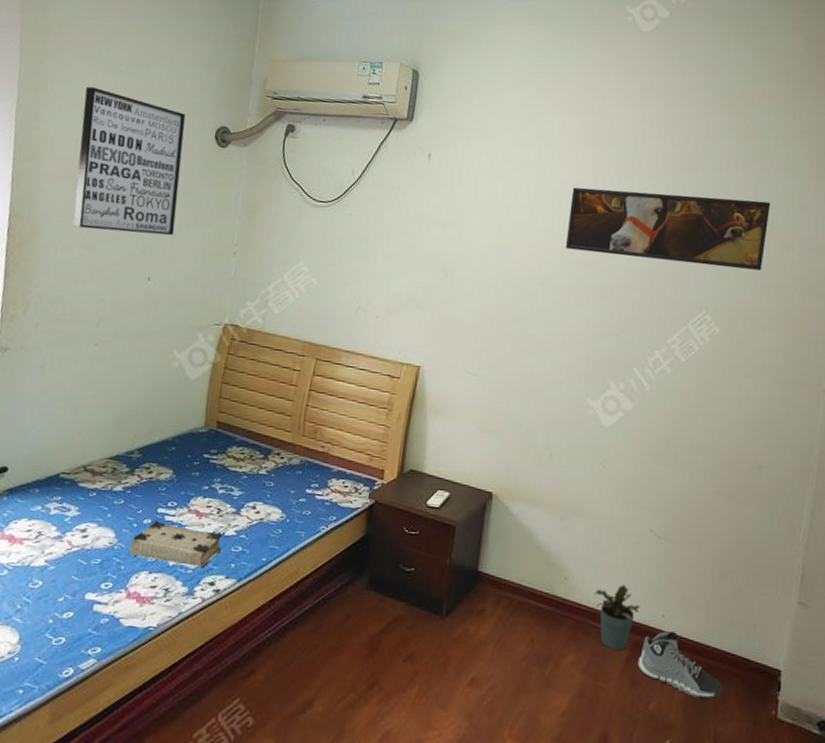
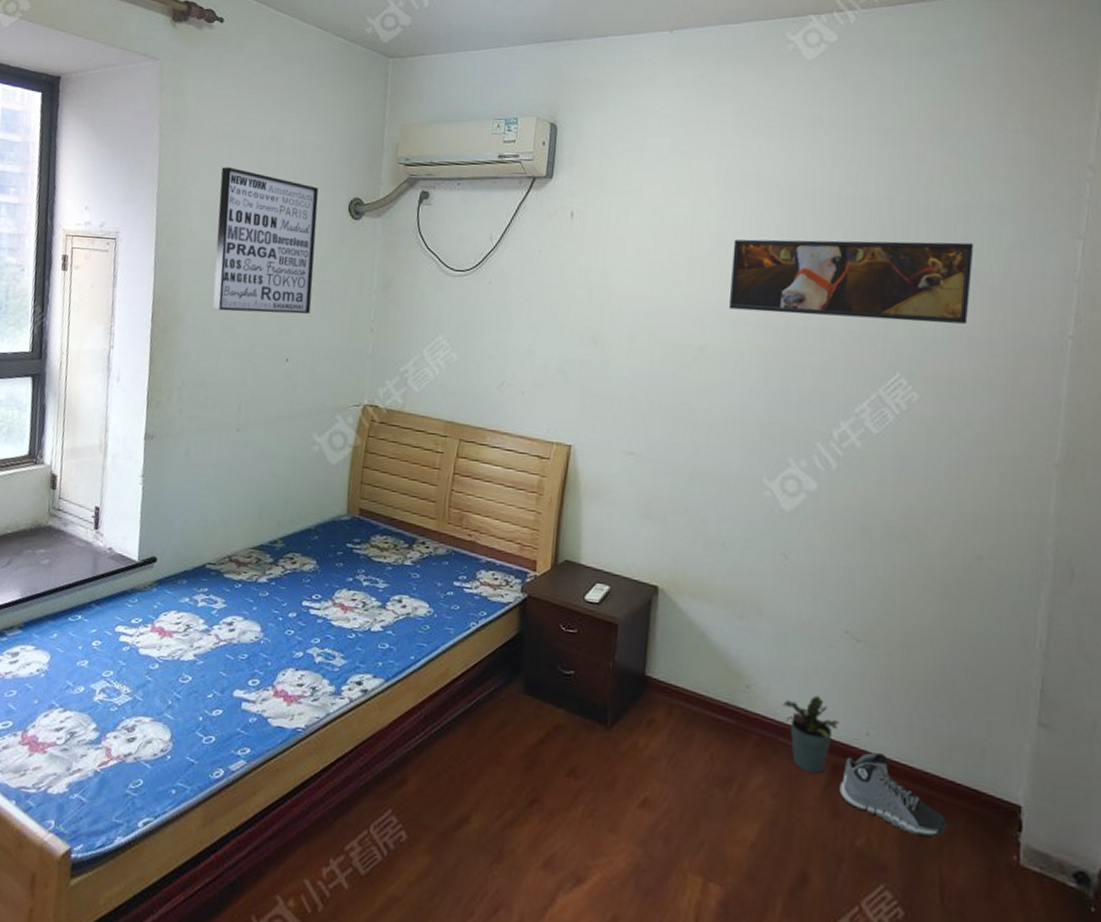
book: present [129,520,222,569] -> none [275,614,368,667]

